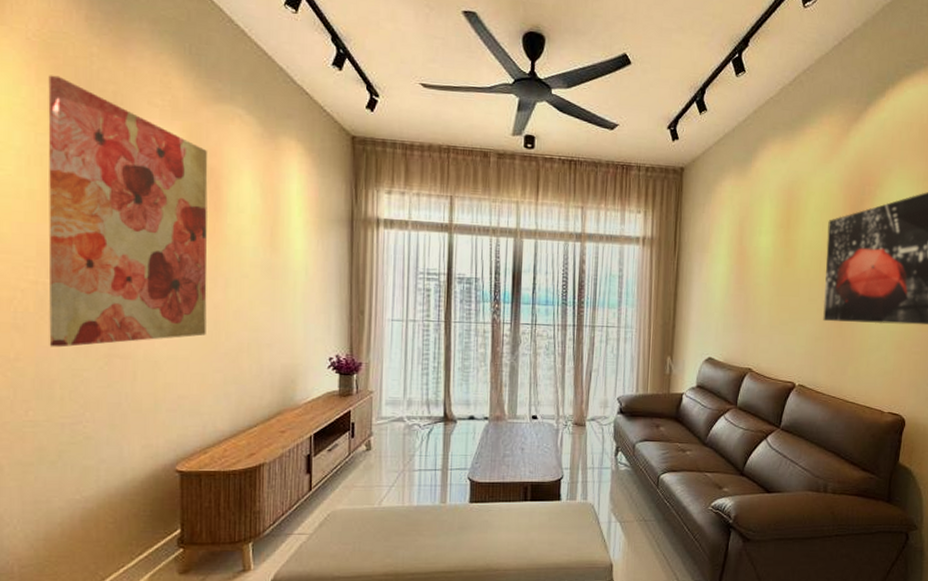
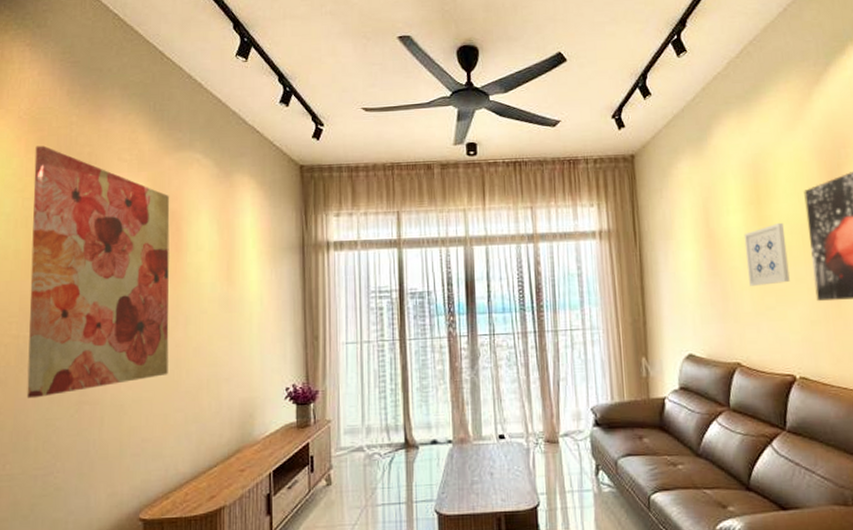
wall art: none [769,247,807,303] -> present [744,222,790,286]

